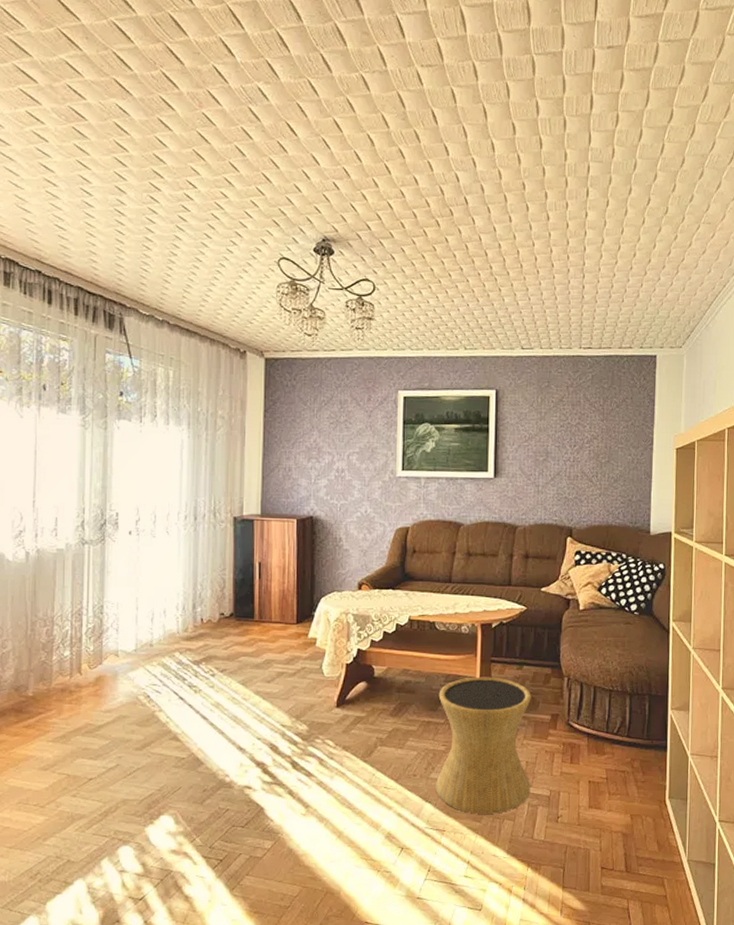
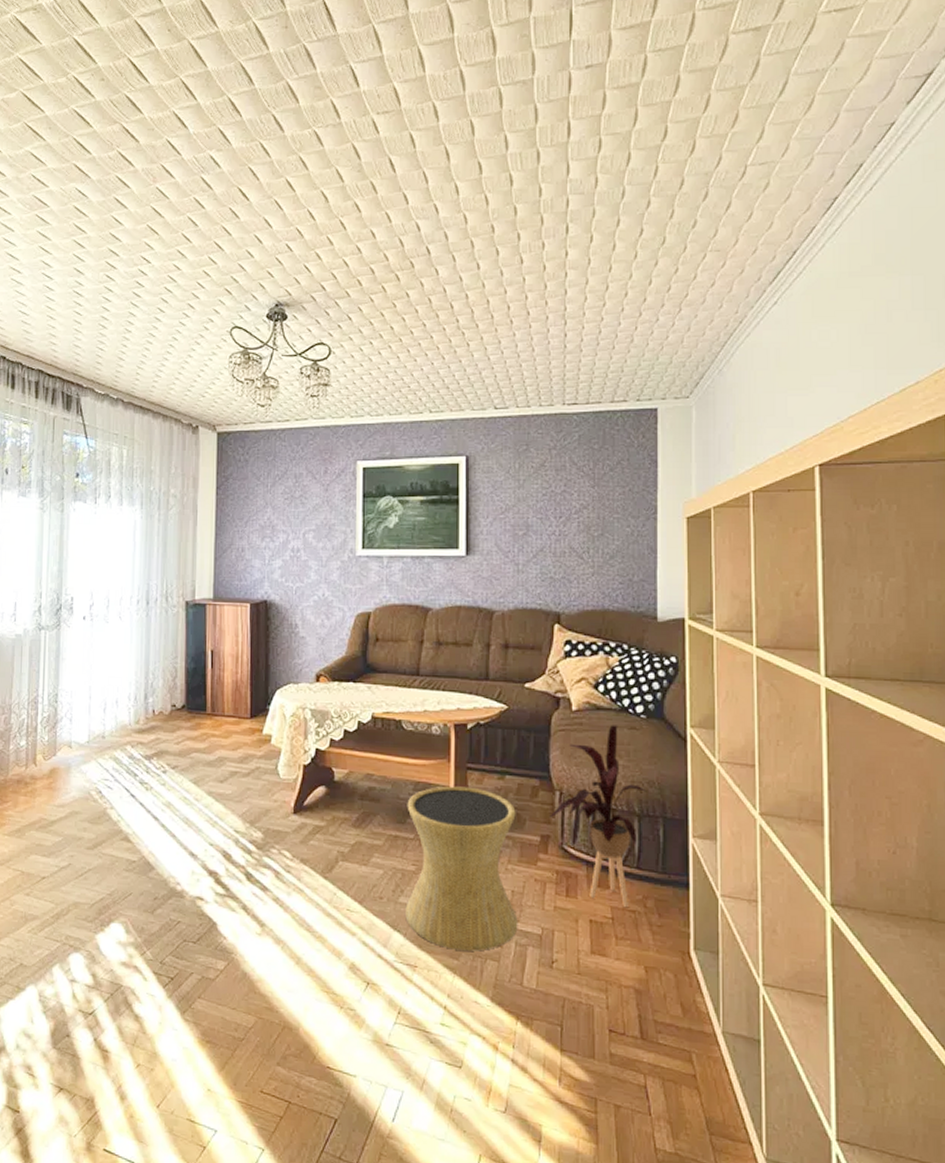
house plant: none [559,621,637,769] -> present [550,725,647,908]

